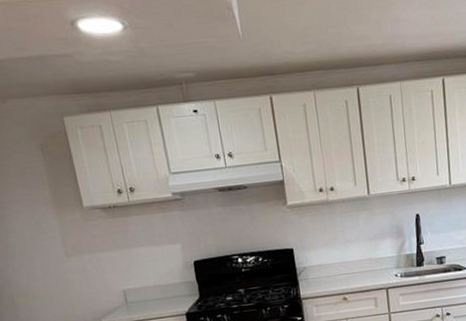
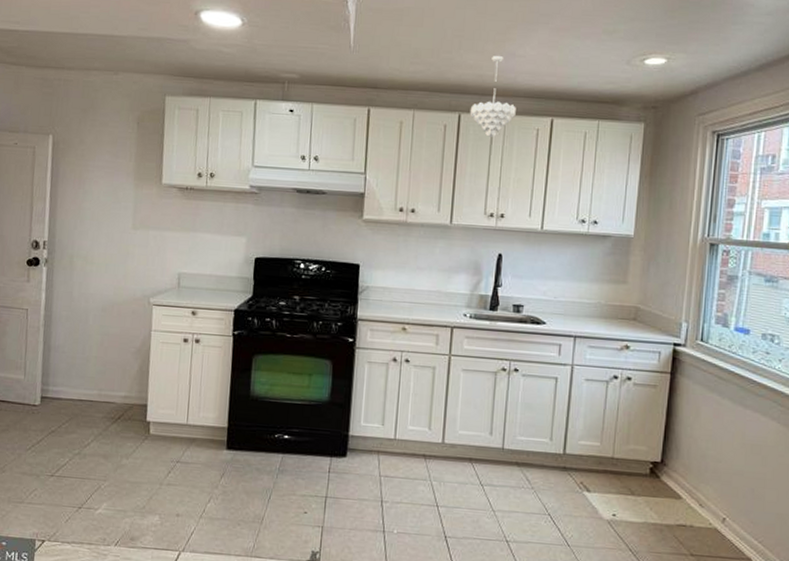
pendant light: none [366,23,410,106] -> present [470,56,516,137]

